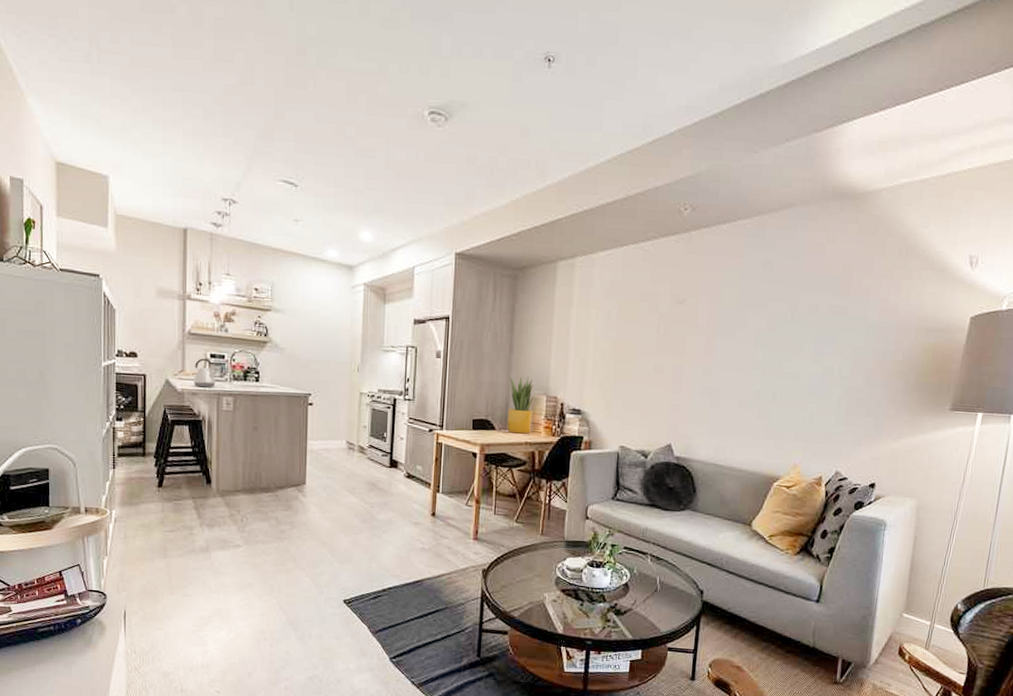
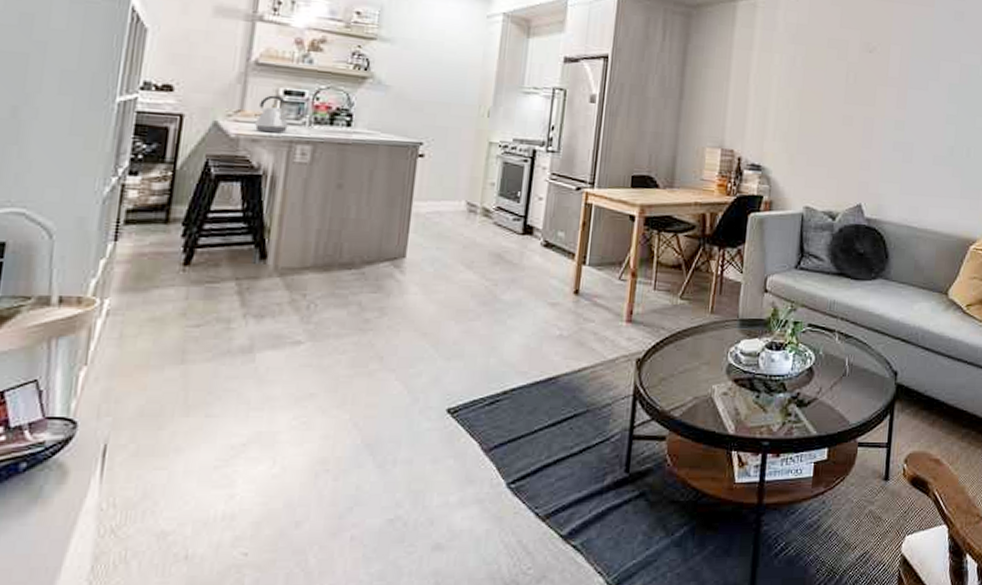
planter: present [507,377,535,434] -> none [673,126,708,193]

